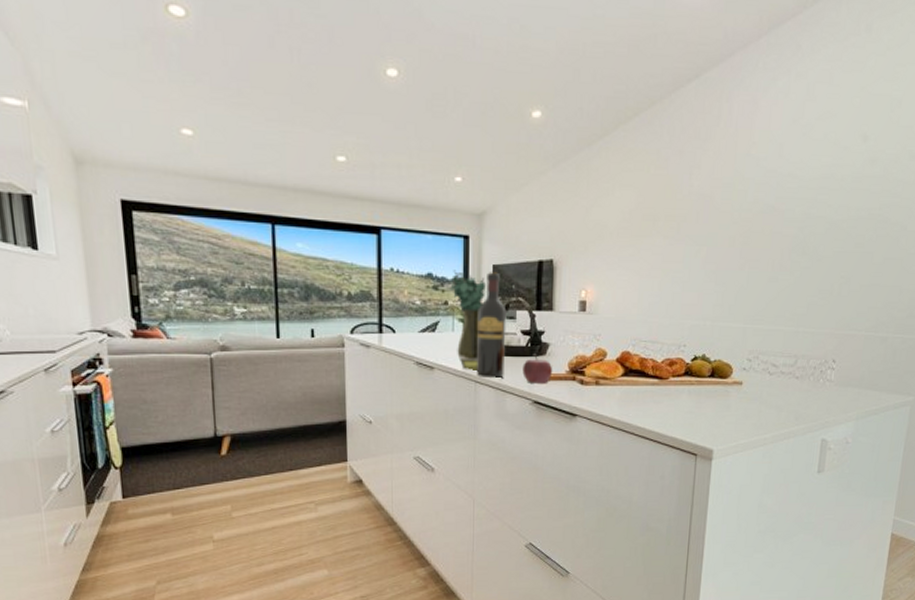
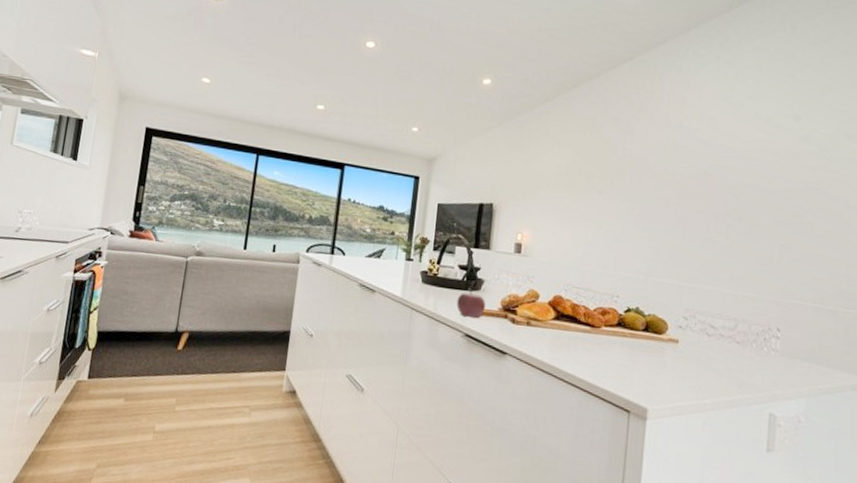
vase: present [450,270,487,370] -> none [397,205,431,298]
wine bottle: present [476,272,507,379] -> none [413,209,447,308]

